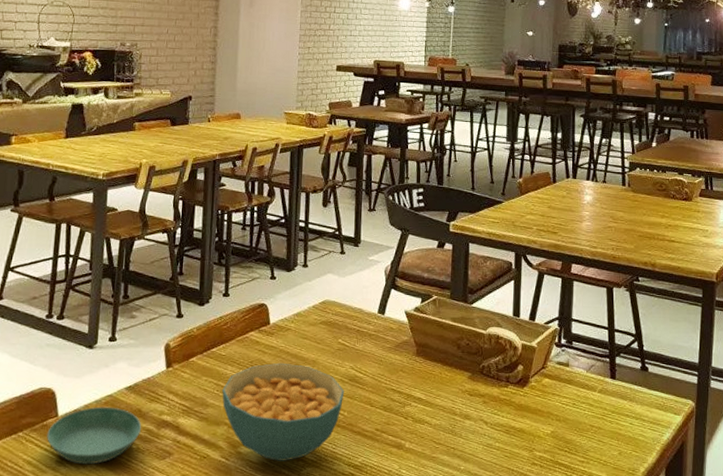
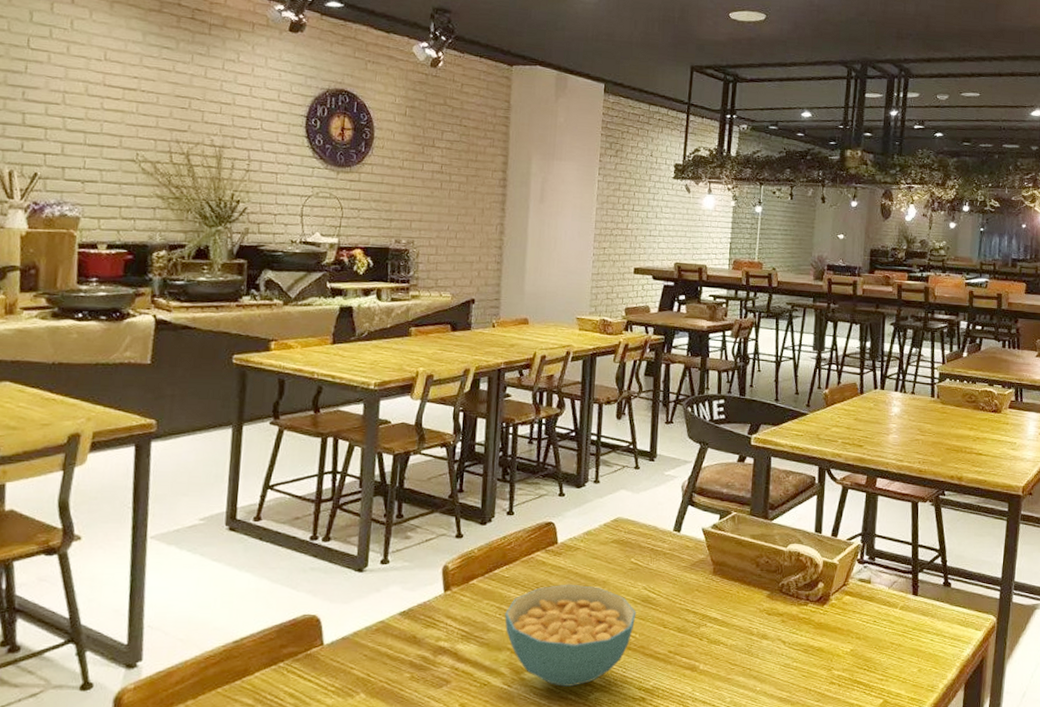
saucer: present [47,406,142,465] -> none [311,633,417,696]

